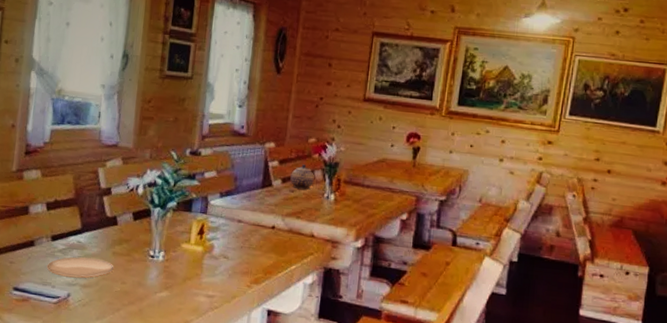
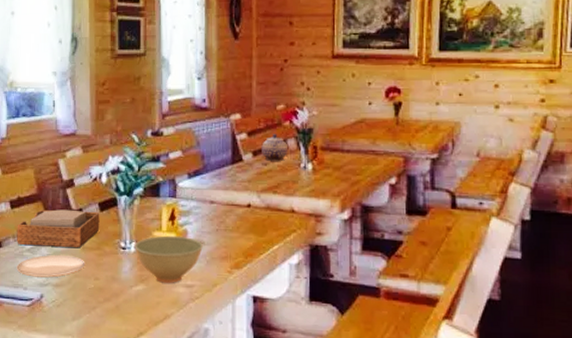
napkin holder: none [49,213,133,253] -> present [17,209,100,248]
bowl: none [163,248,227,293] -> present [135,235,203,283]

